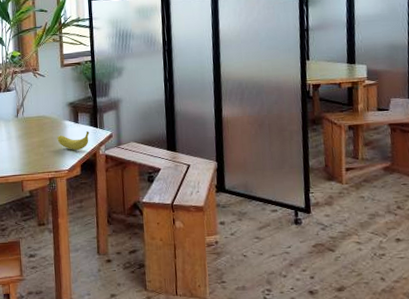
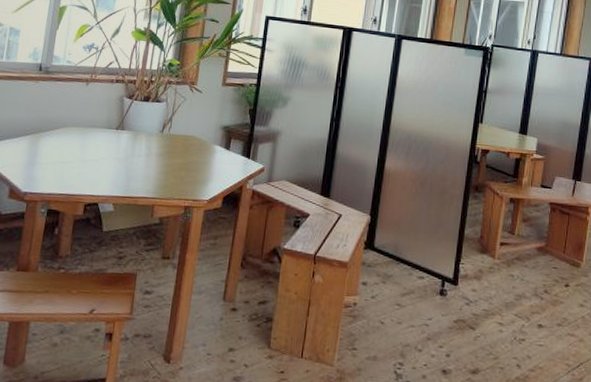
fruit: present [57,131,90,150] -> none [202,160,240,180]

